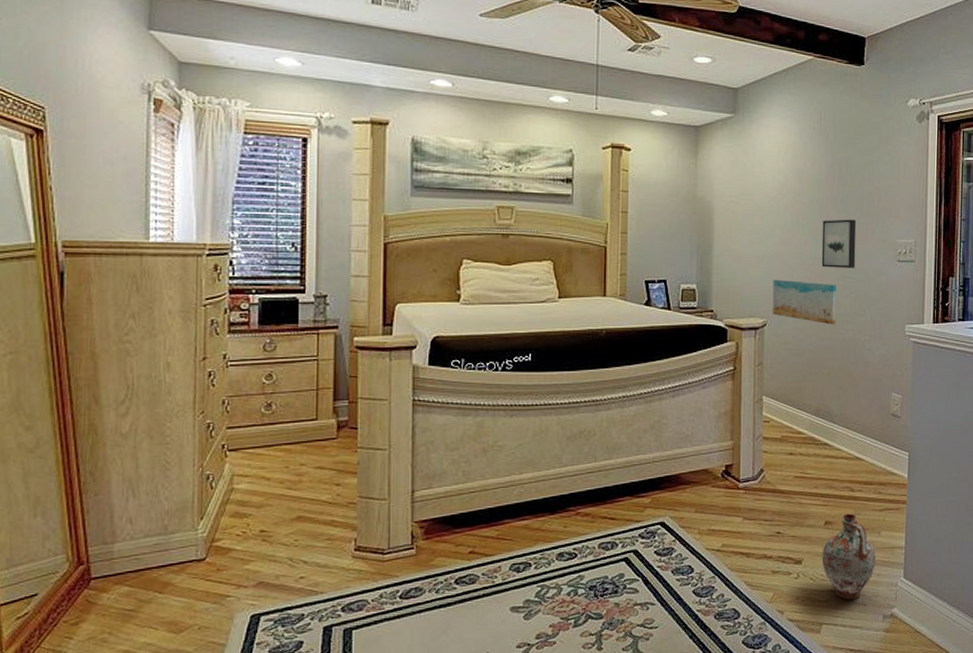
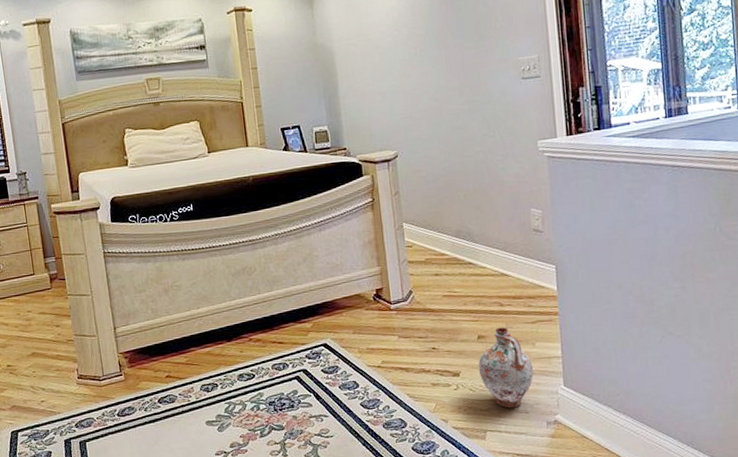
wall art: present [772,280,837,325] -> none [399,109,466,150]
wall art: present [821,219,857,269] -> none [440,43,479,95]

